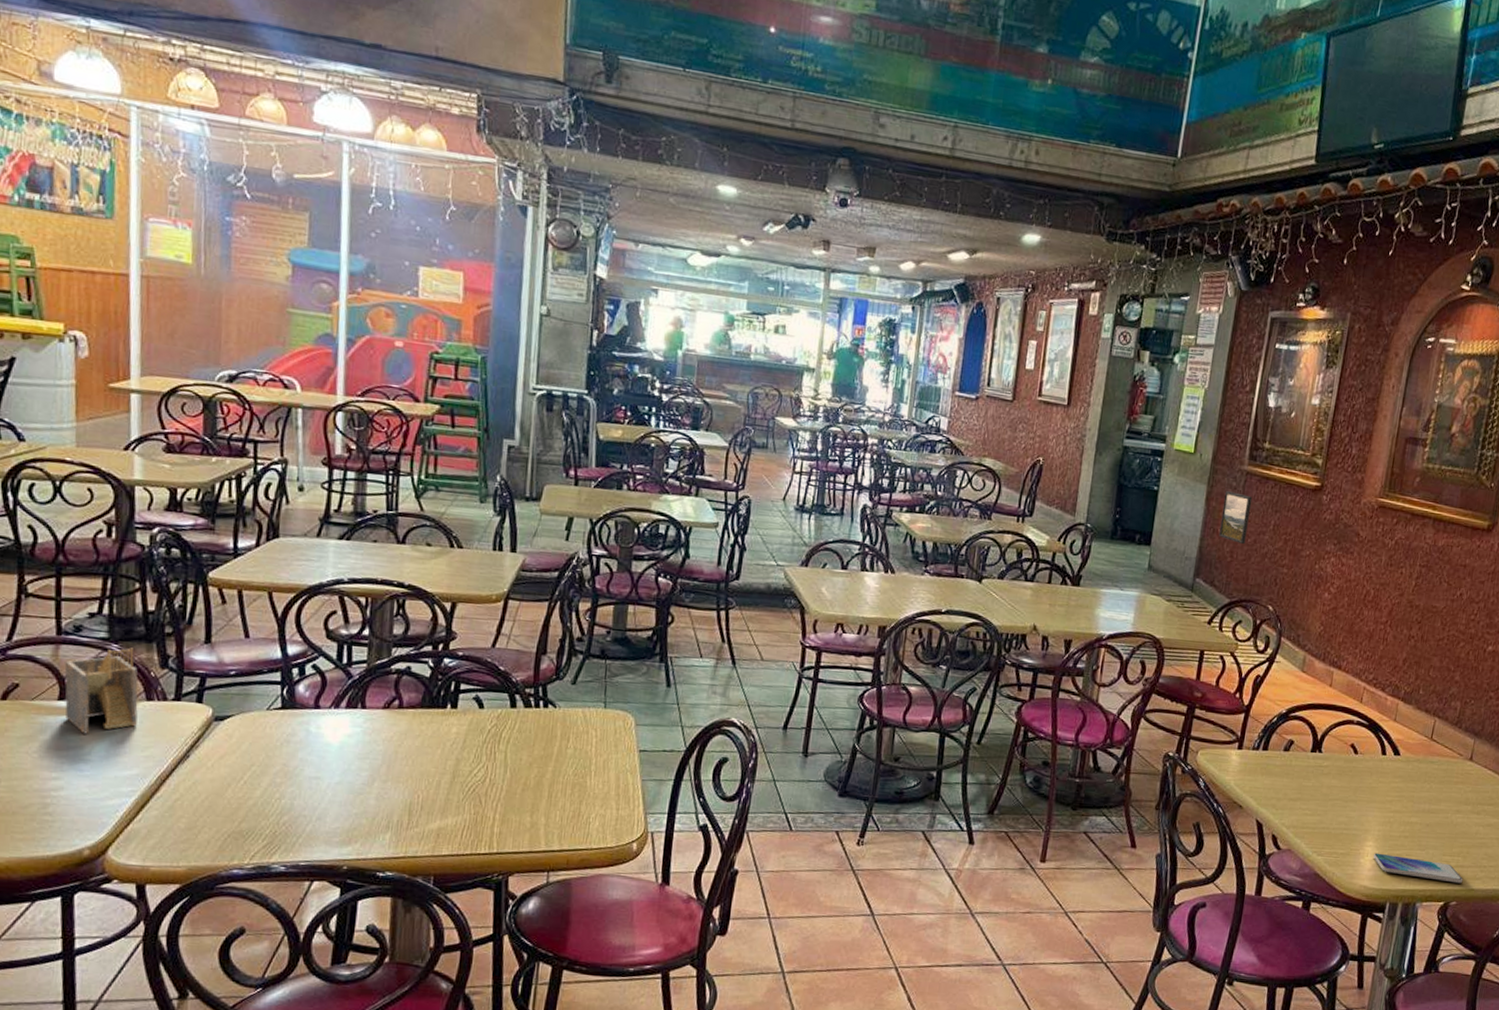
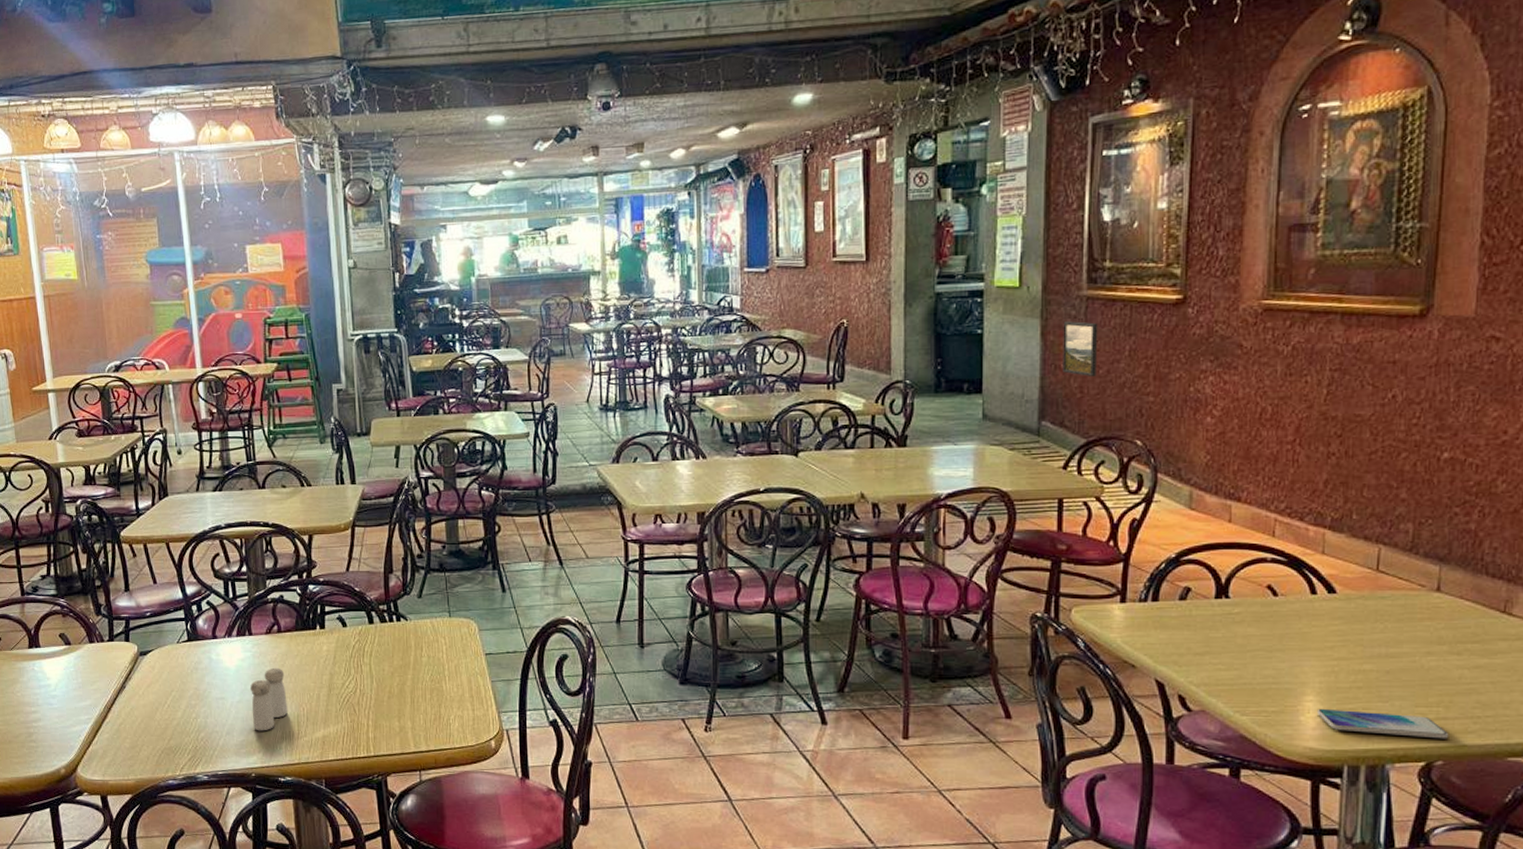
napkin holder: present [64,648,138,734] -> none [29,601,85,674]
salt and pepper shaker: none [353,747,401,819] -> present [250,667,288,731]

